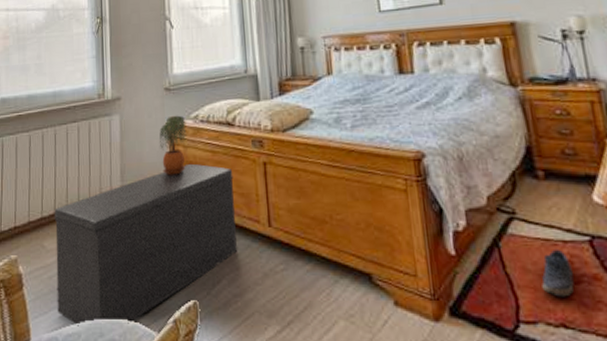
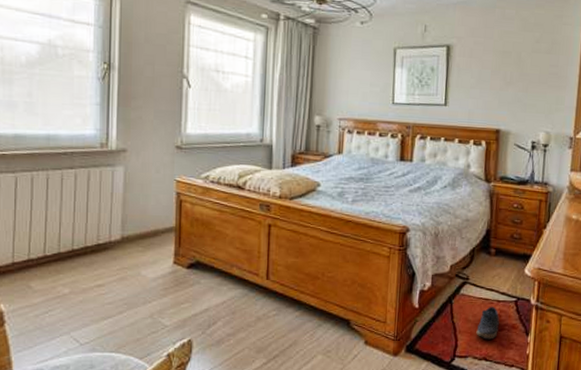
bench: present [54,163,237,326] -> none [43,219,238,359]
potted plant: present [159,115,187,175] -> none [165,173,196,229]

